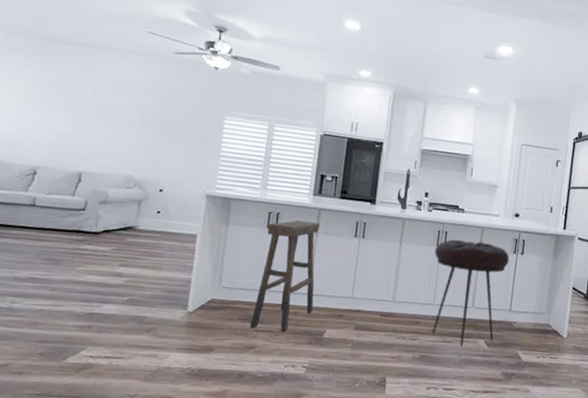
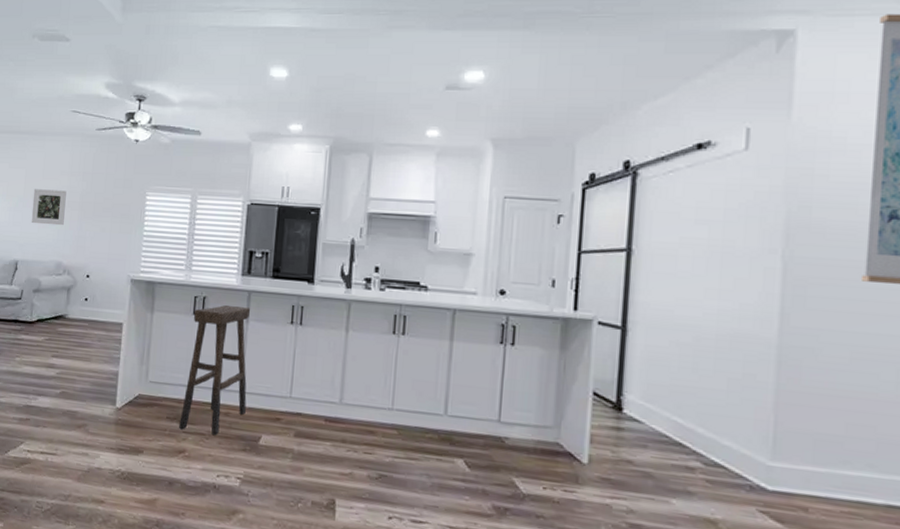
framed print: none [98,103,140,142] -> present [31,189,67,226]
stool: present [432,239,510,347] -> none [390,325,495,466]

